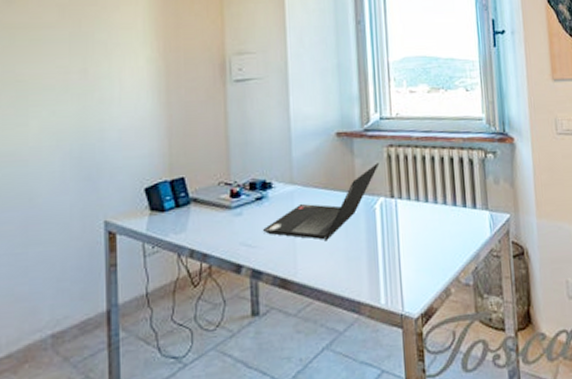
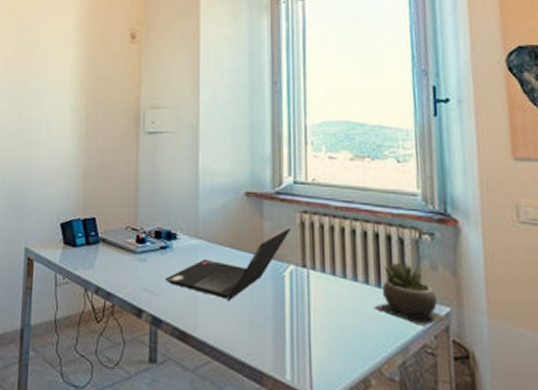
succulent plant: none [451,180,509,234] -> present [374,262,449,326]

